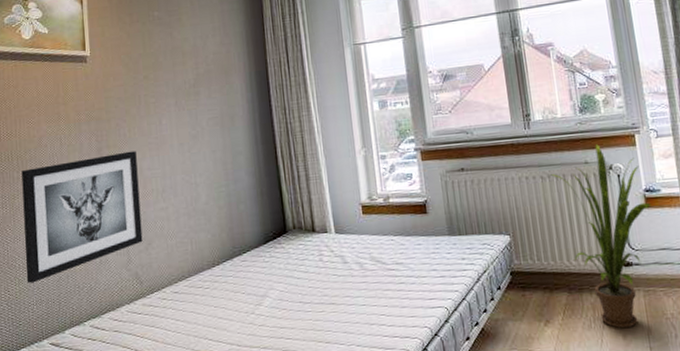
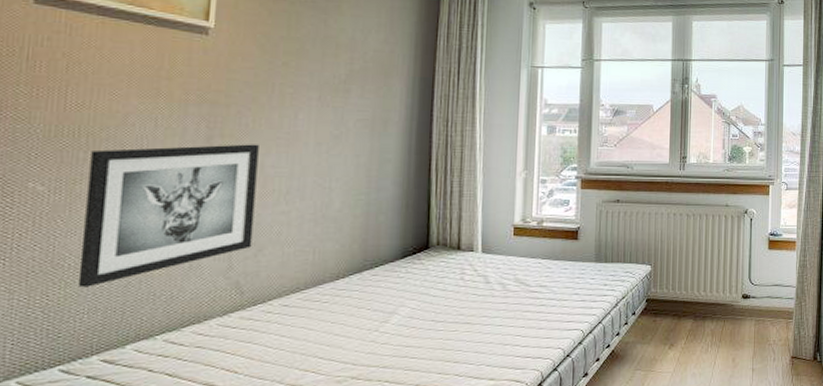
house plant: present [549,144,651,329] -> none [694,190,773,353]

